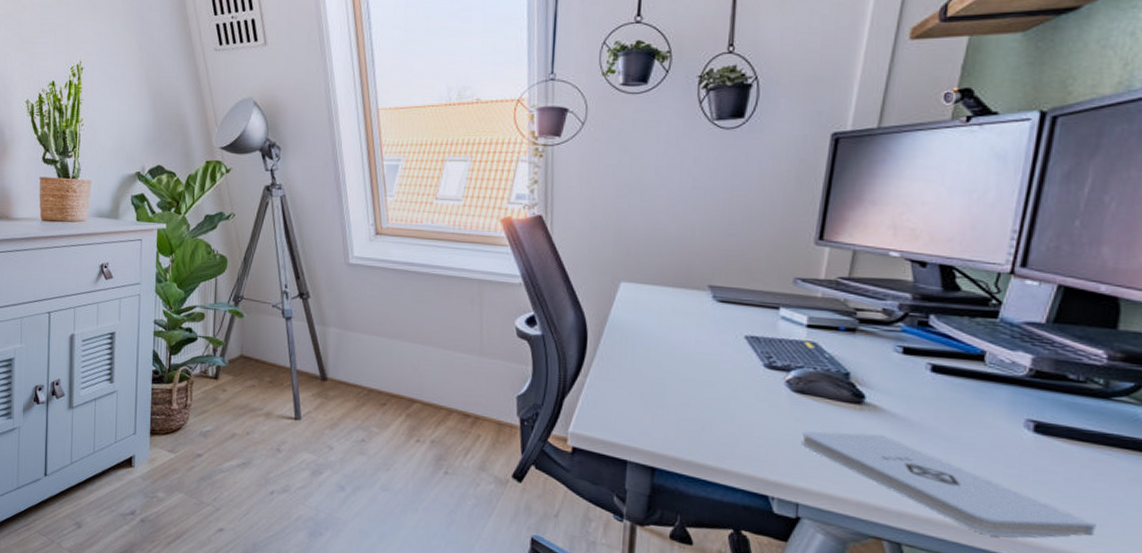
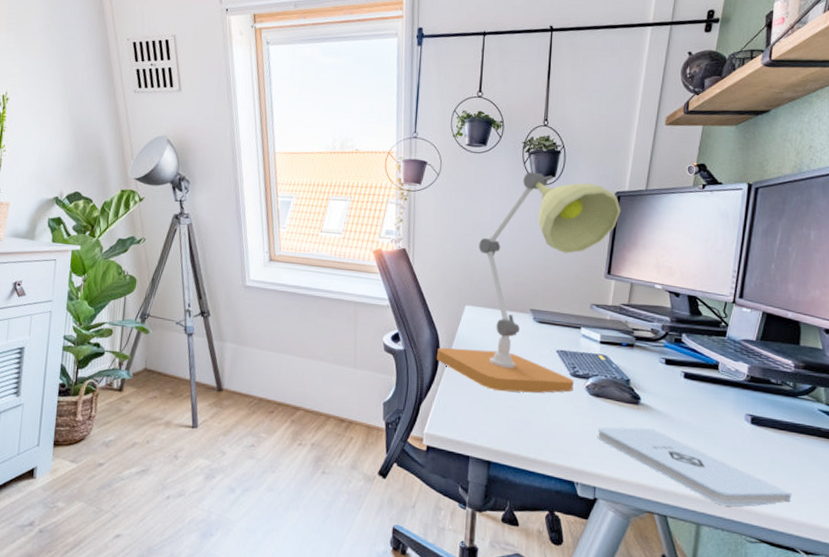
desk lamp: none [584,114,840,388] -> present [437,172,621,393]

